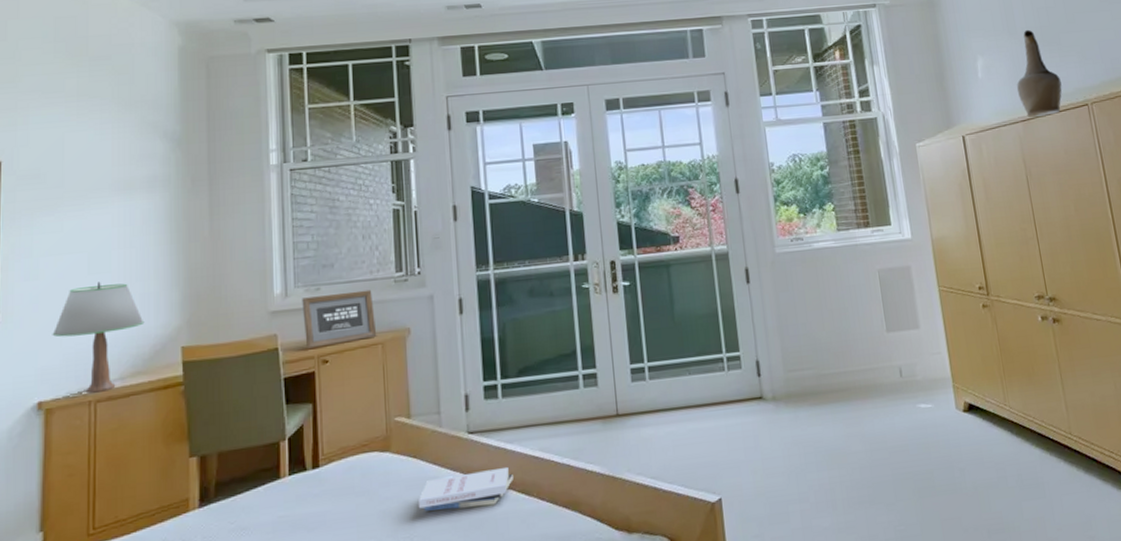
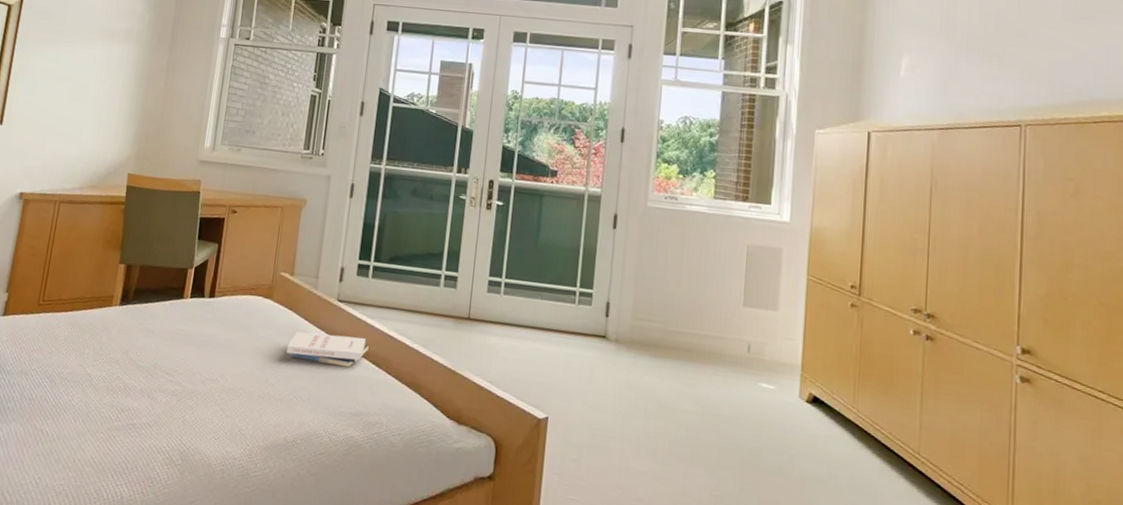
table lamp: present [52,281,145,394] -> none [38,107,105,196]
picture frame: present [302,289,377,349] -> none [222,154,282,201]
decorative vase: present [1016,29,1062,117] -> none [941,35,995,129]

